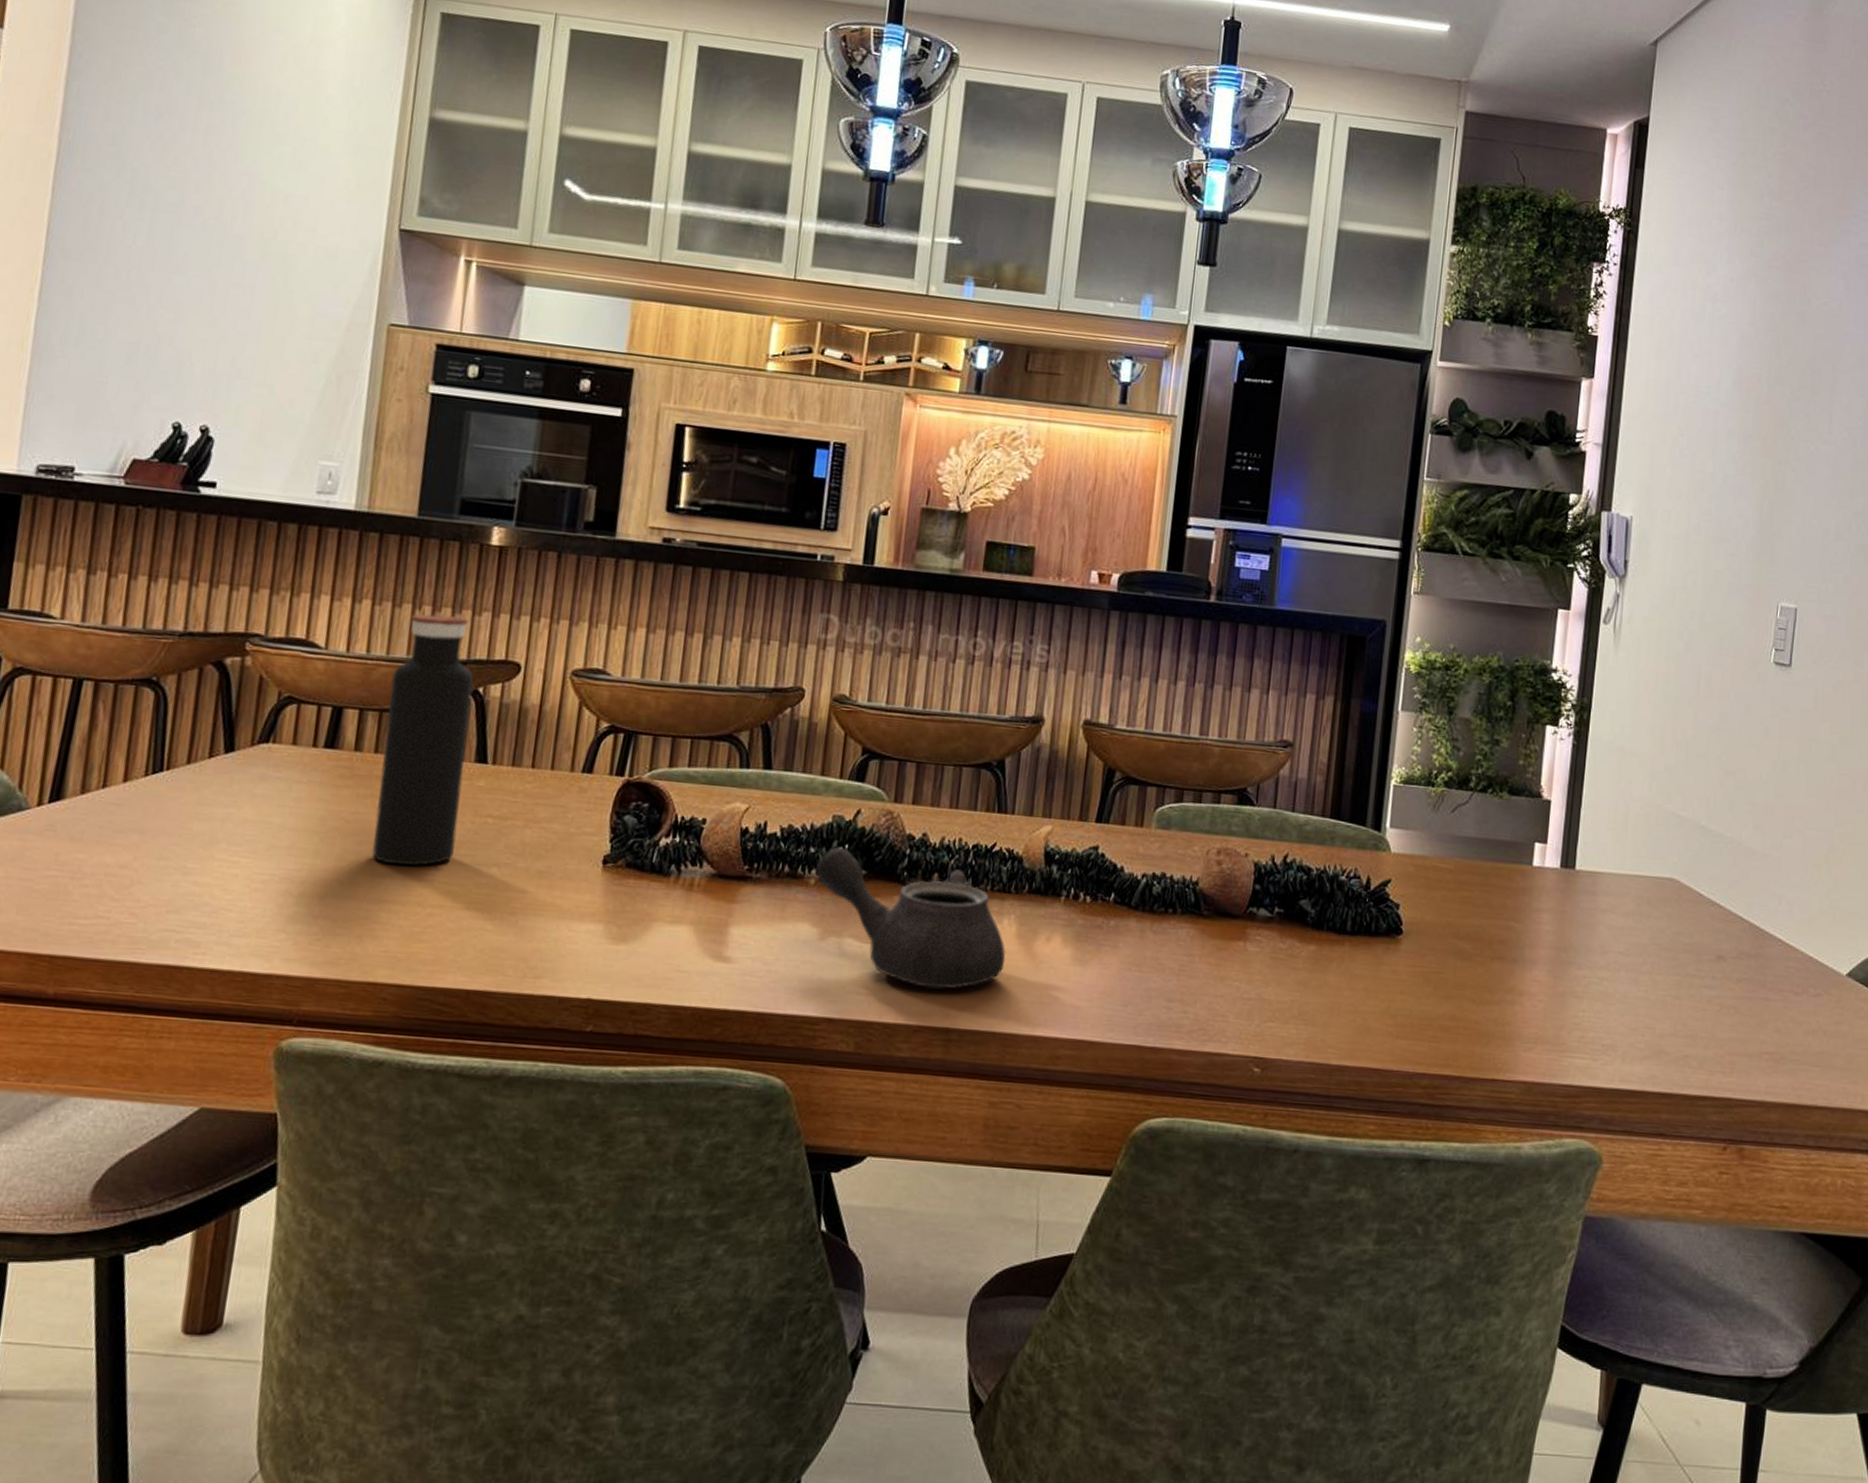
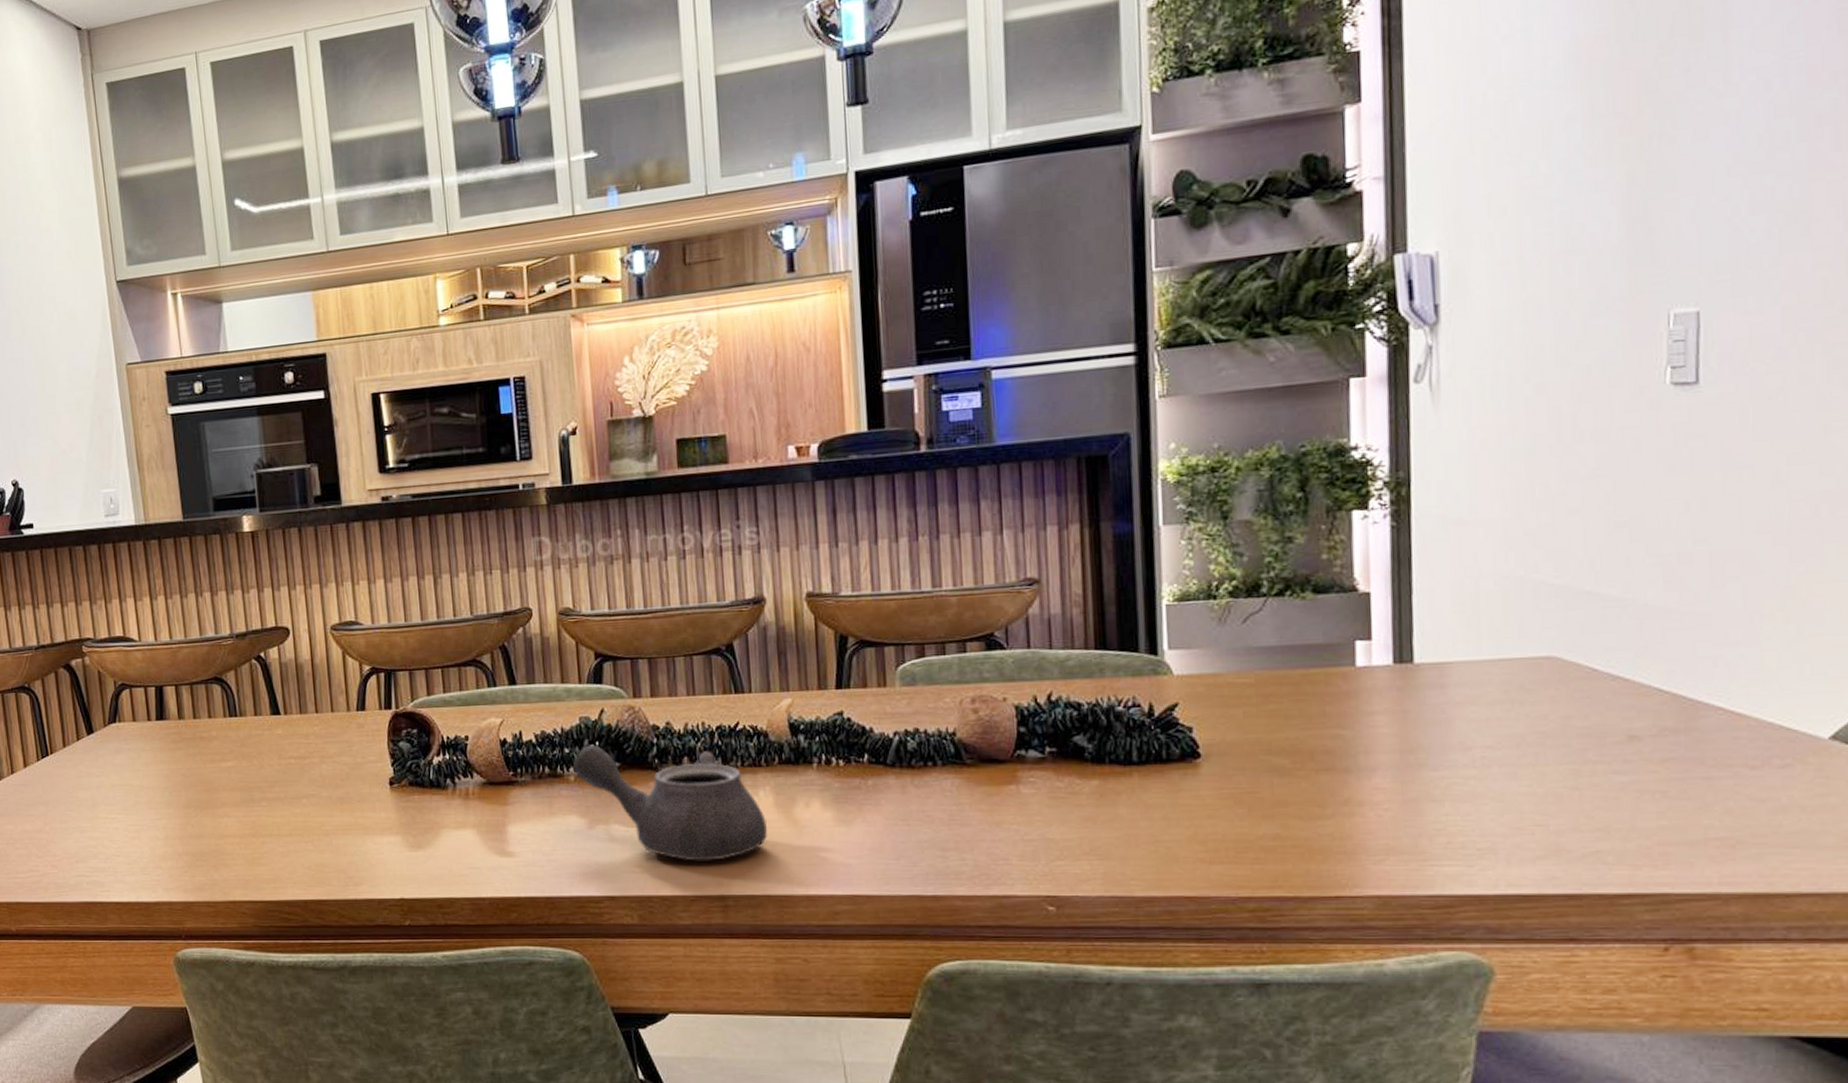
water bottle: present [372,614,474,866] -> none [193,597,271,807]

